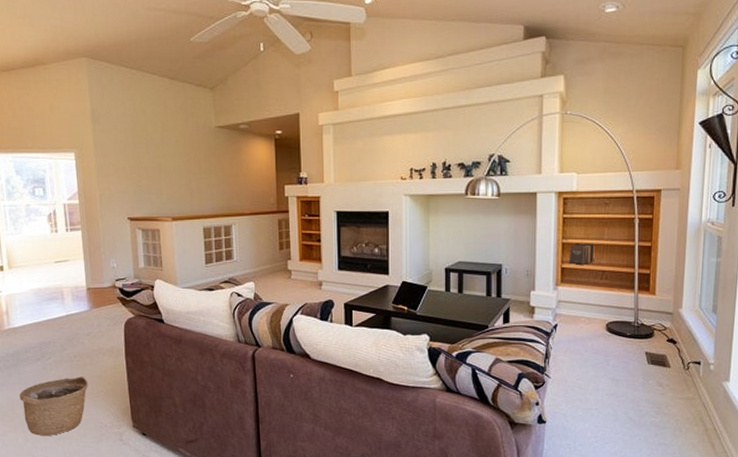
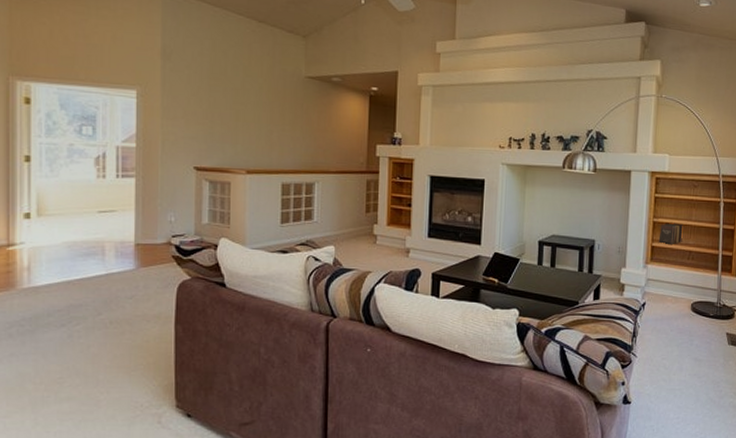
basket: present [19,376,89,437] -> none [33,346,125,419]

